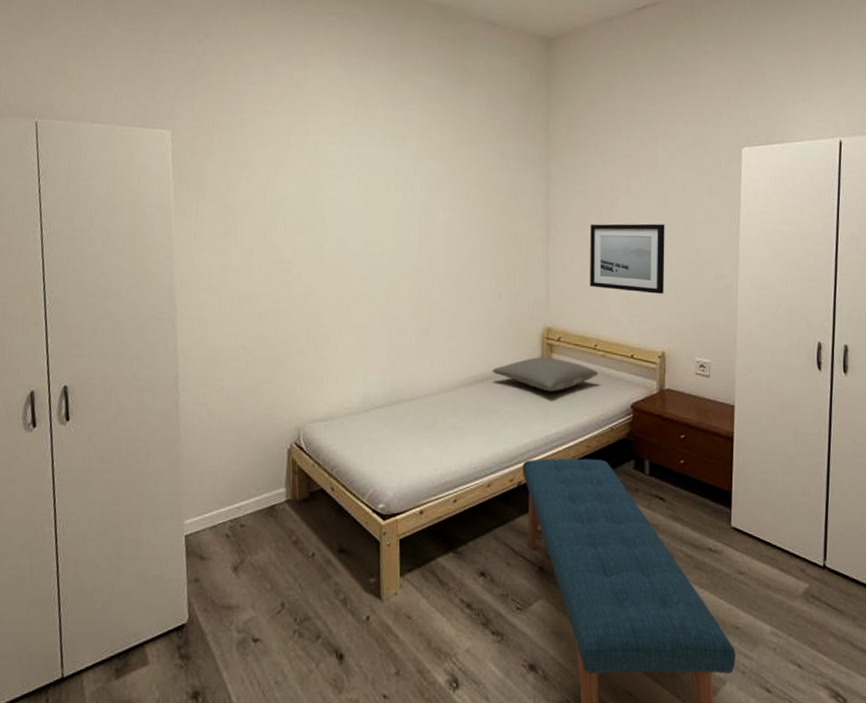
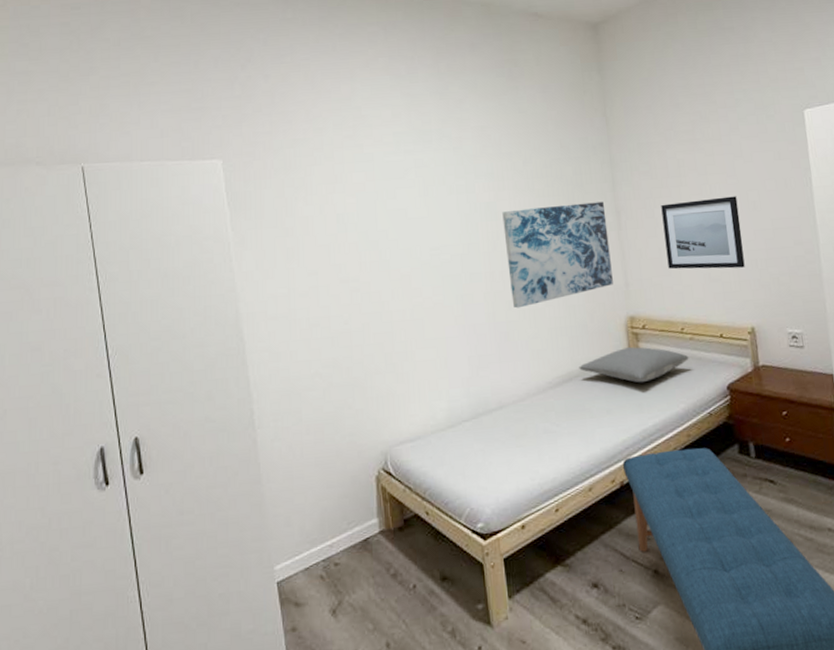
wall art: none [435,212,536,307] -> present [502,201,613,309]

